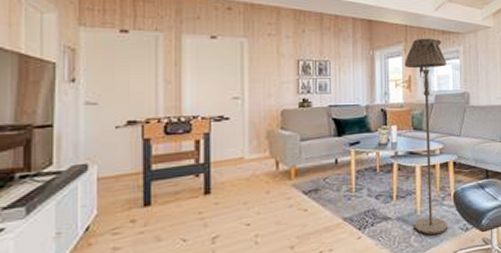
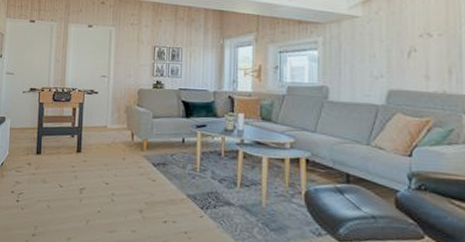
floor lamp: present [405,38,448,235] -> none [255,28,302,233]

